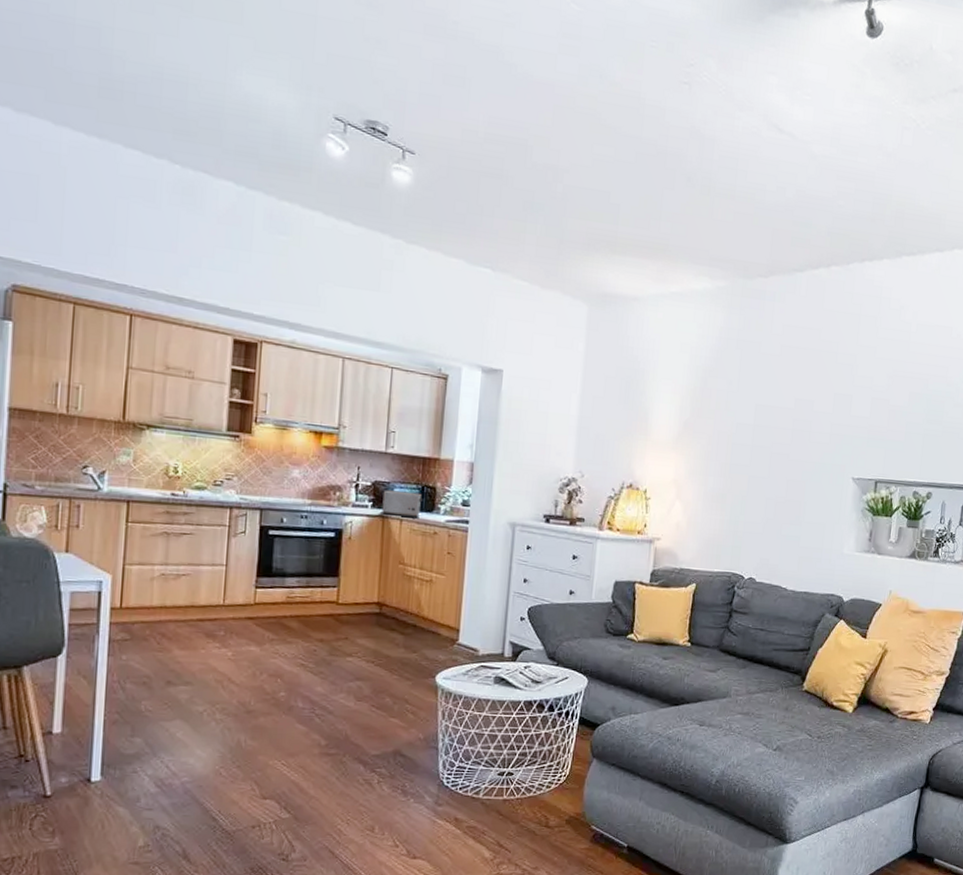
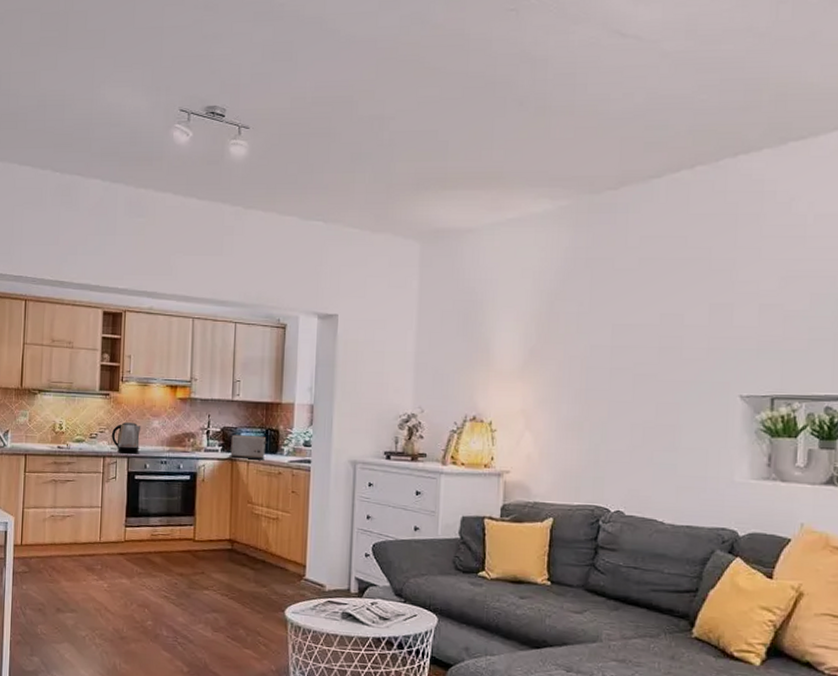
kettle: none [240,469,278,507] -> present [111,421,141,454]

